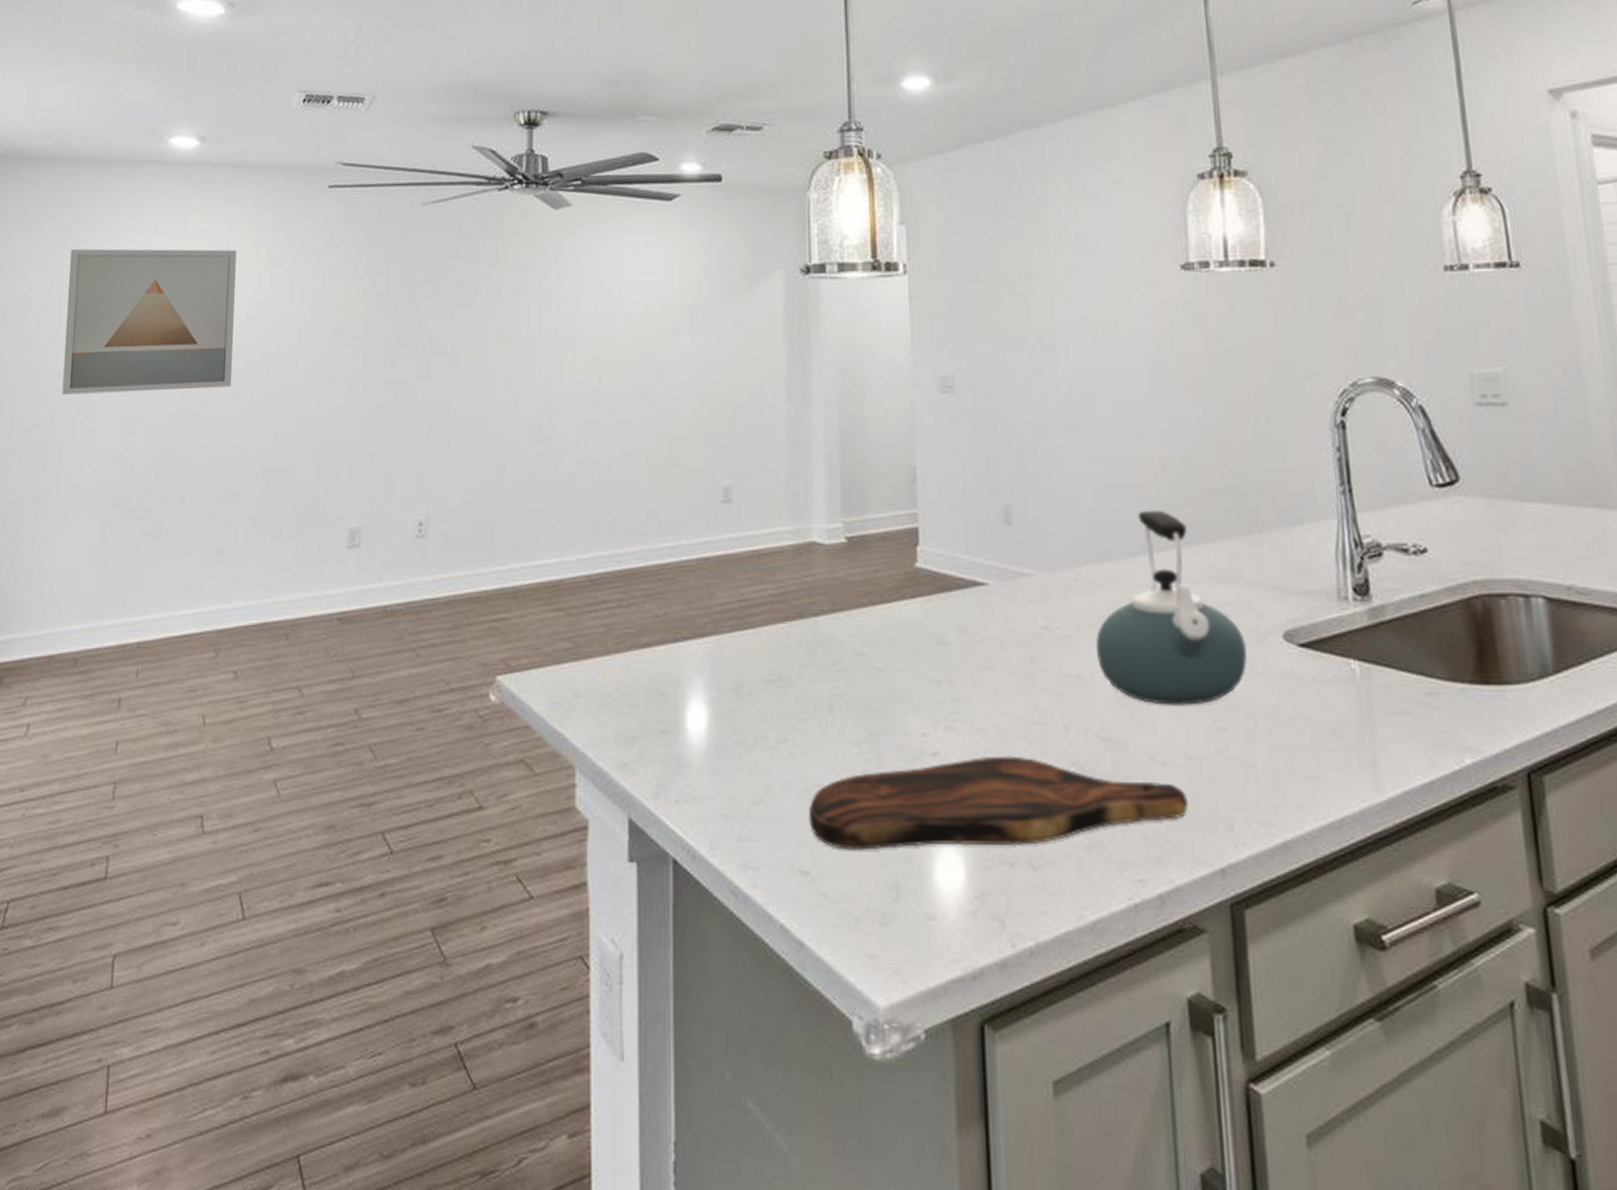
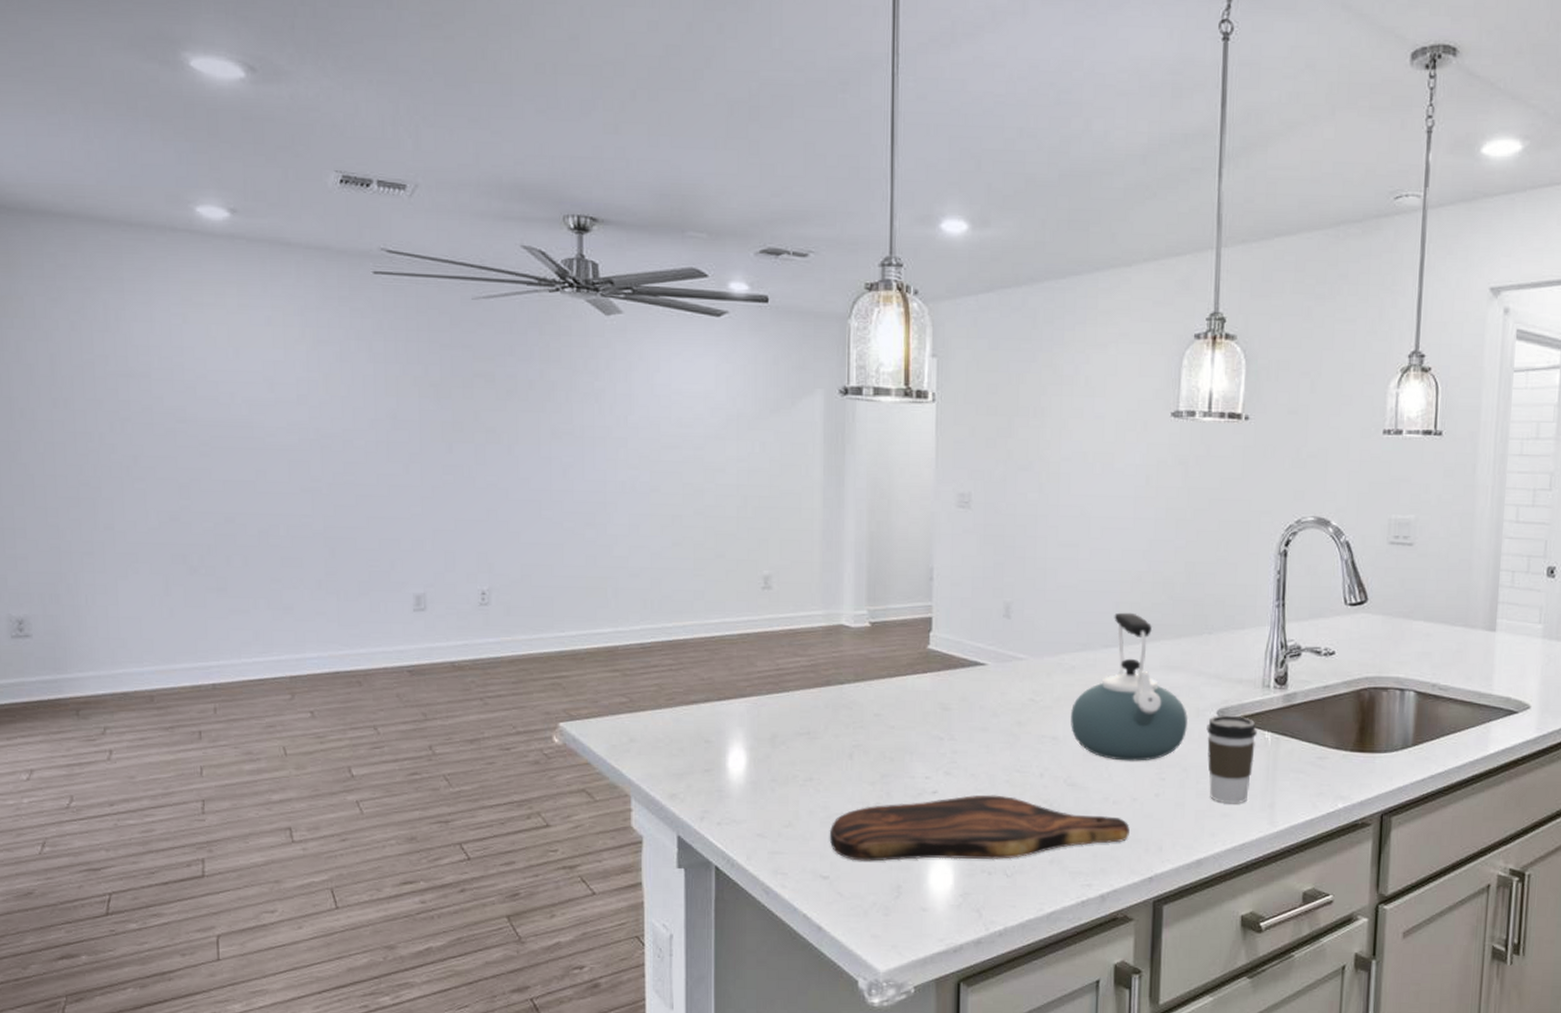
wall art: present [62,248,237,395] -> none [97,313,287,460]
coffee cup: none [1272,639,1341,762] -> present [1206,715,1257,804]

